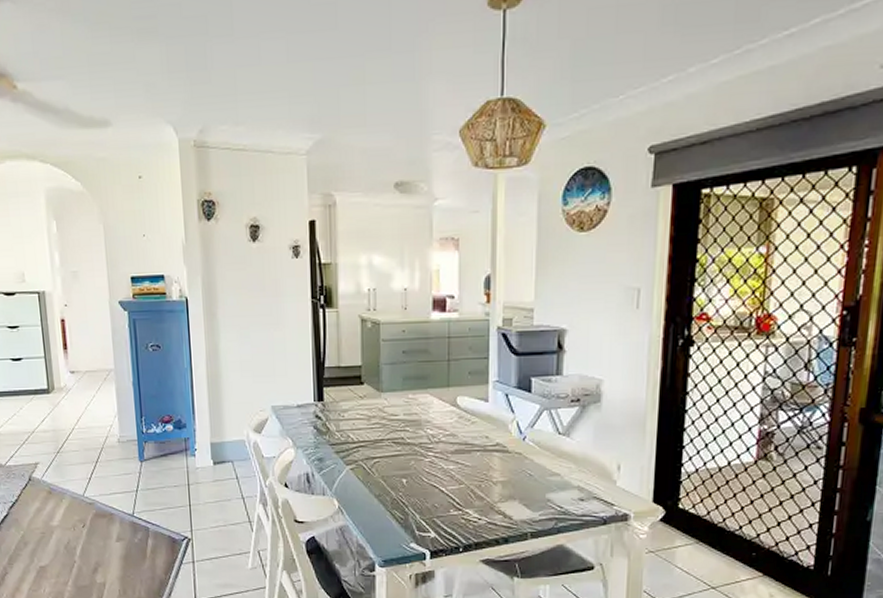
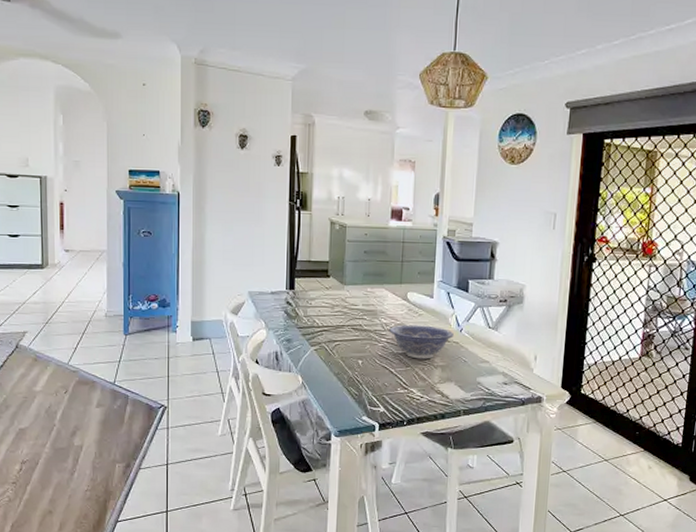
decorative bowl: none [436,434,515,475] -> present [388,324,454,359]

